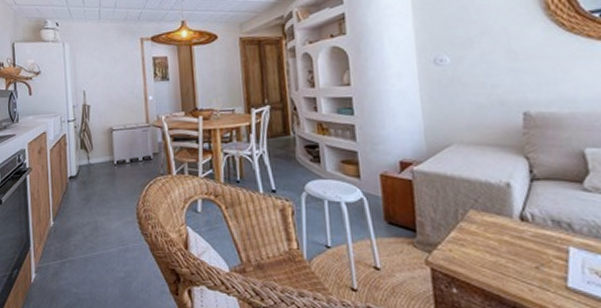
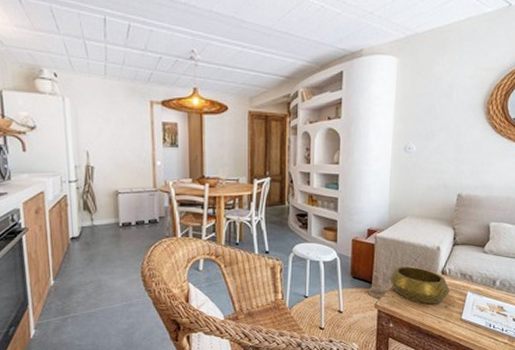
decorative bowl: none [441,209,540,264] -> present [390,266,451,305]

